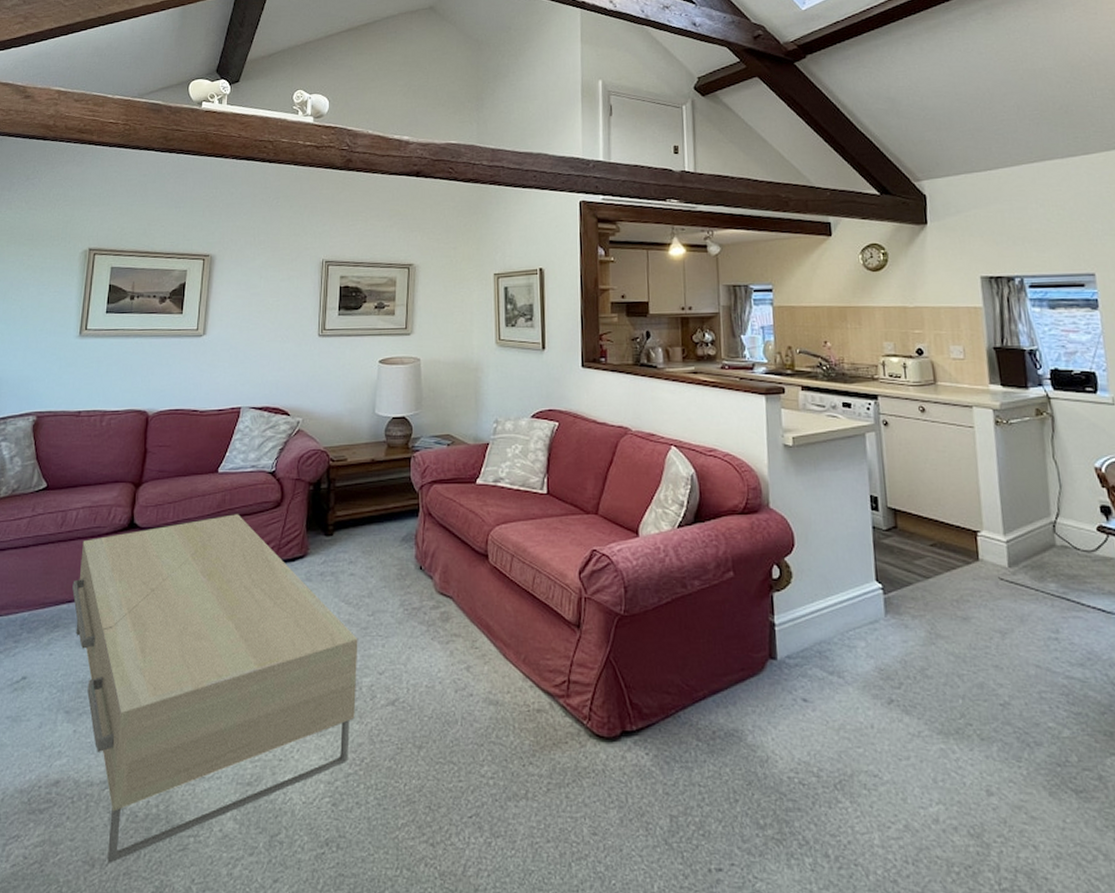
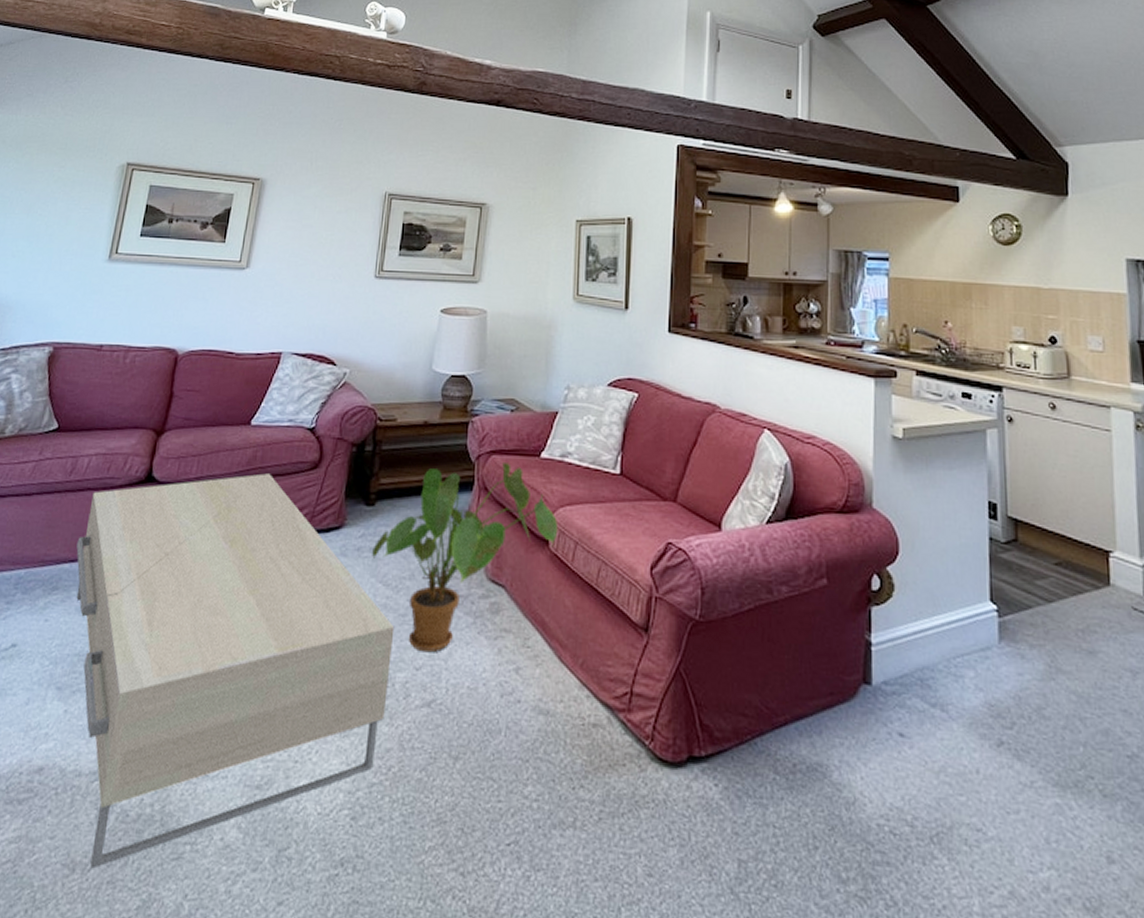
house plant: none [334,490,496,659] -> present [372,463,558,653]

